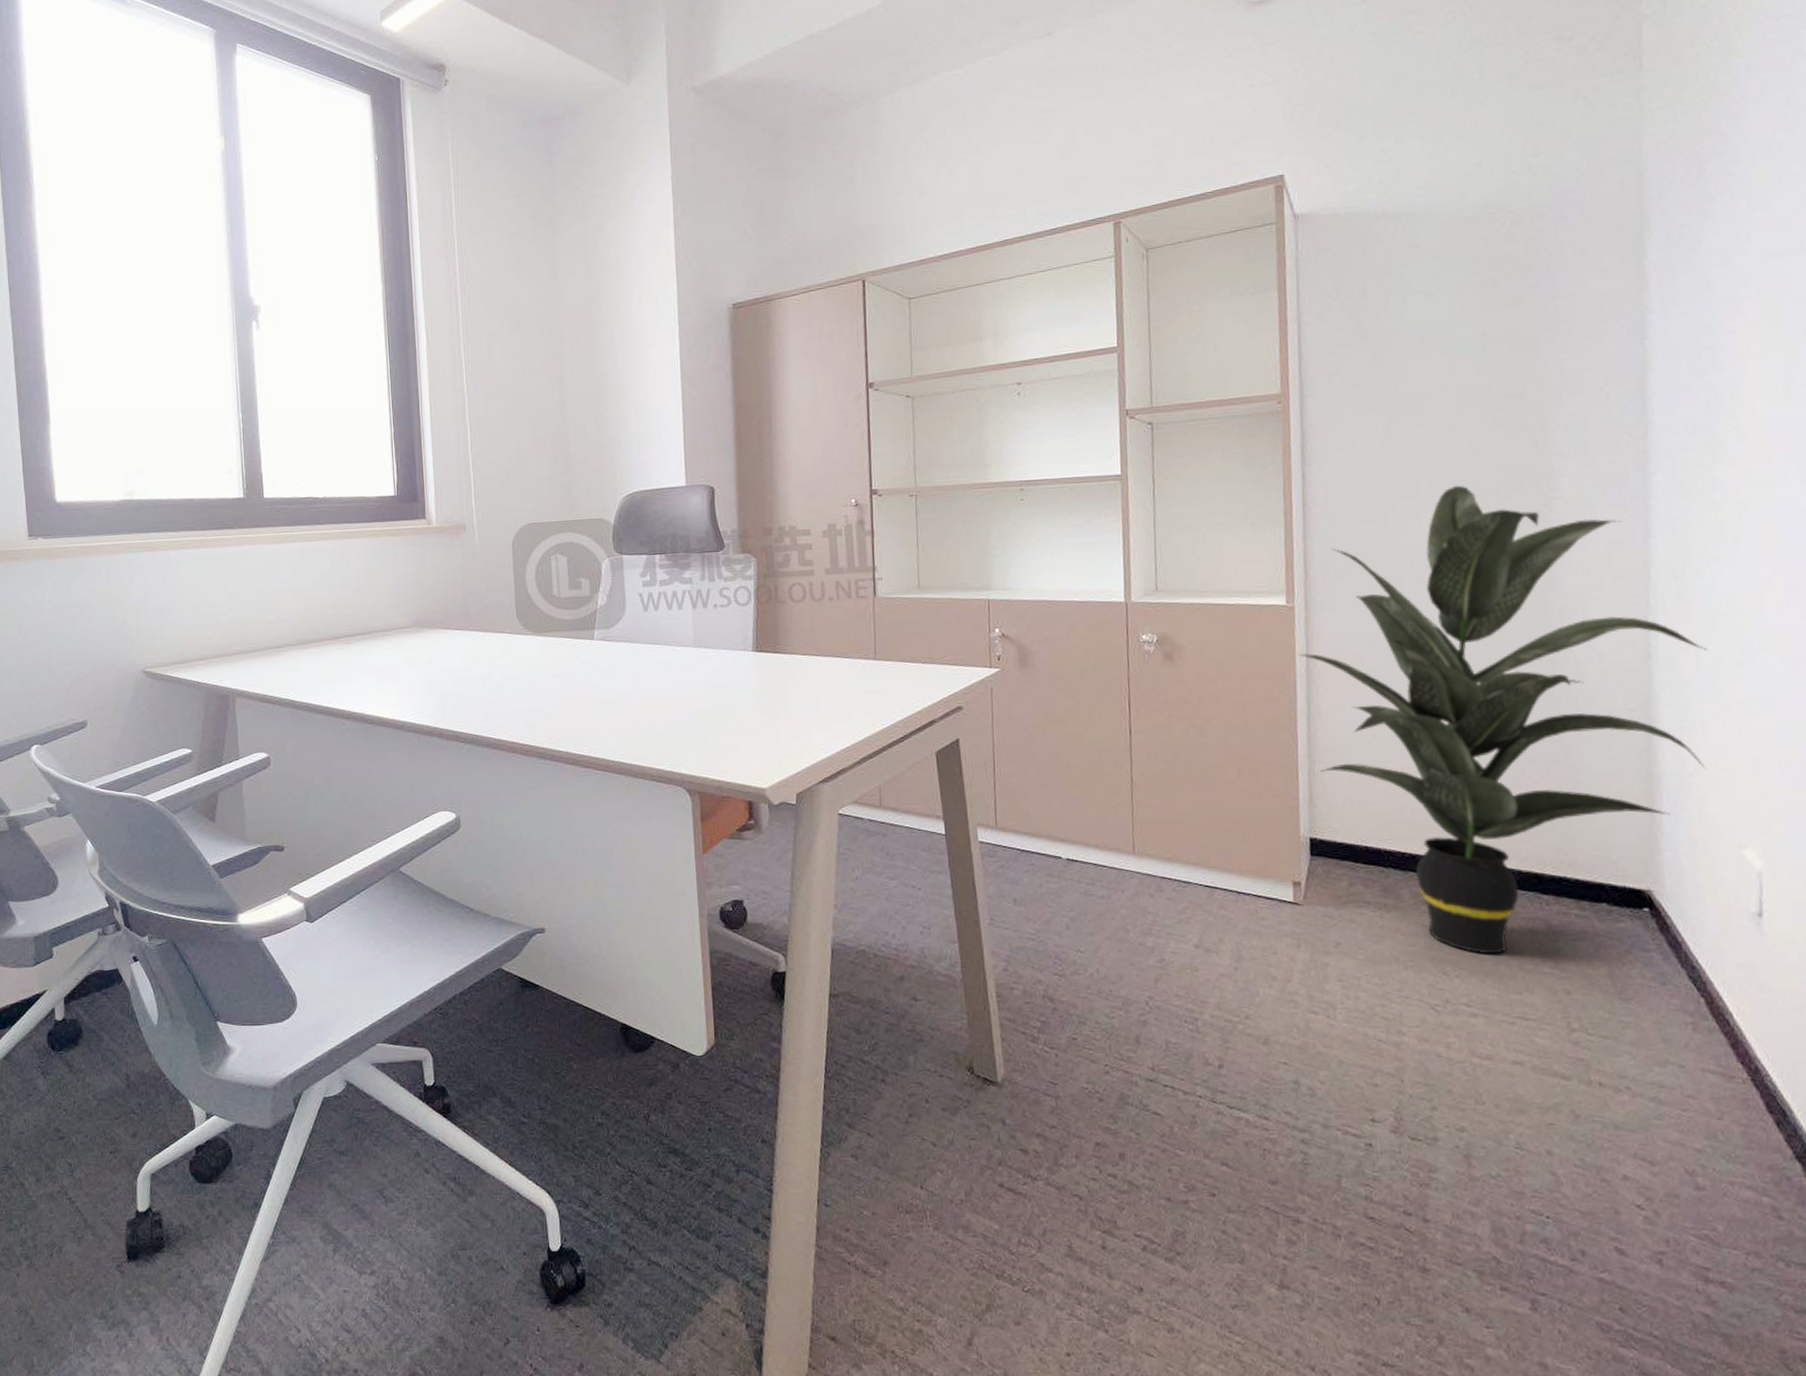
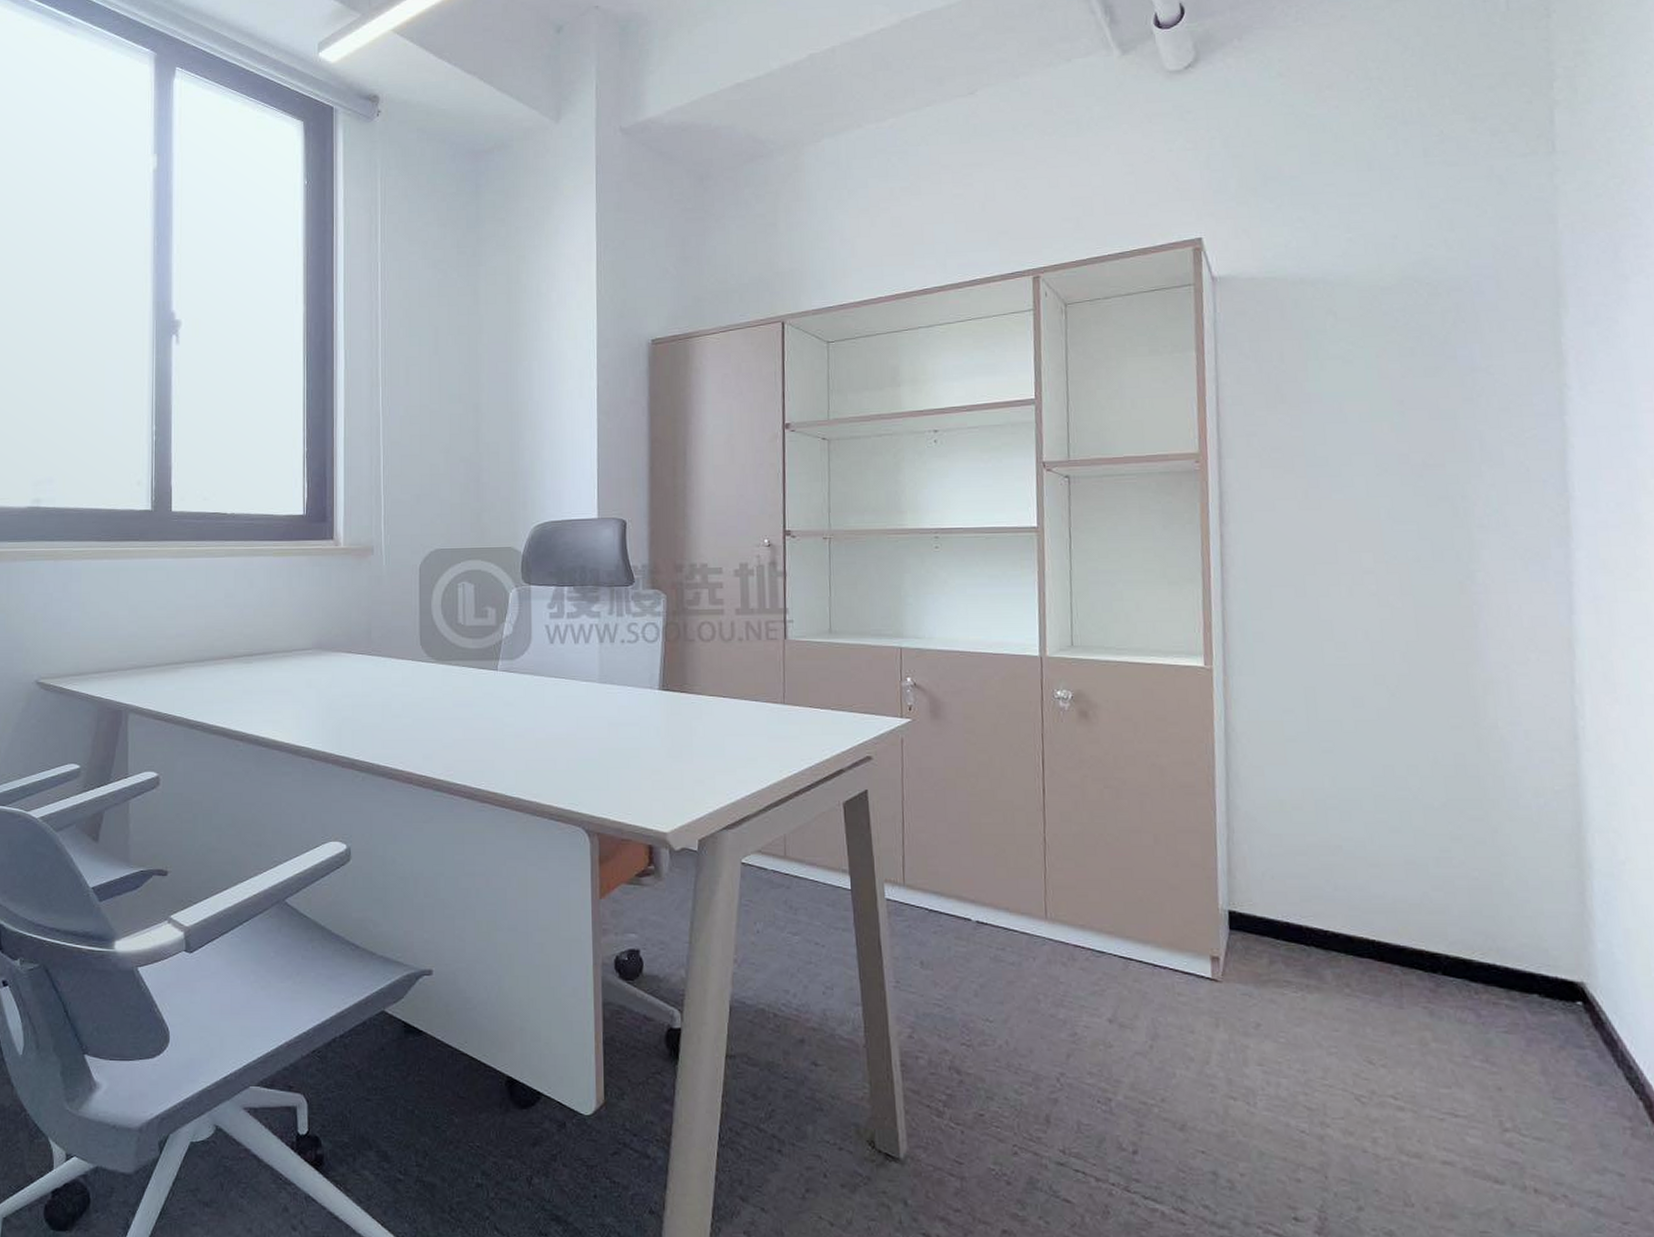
indoor plant: present [1298,485,1707,955] -> none [1216,552,1639,1044]

